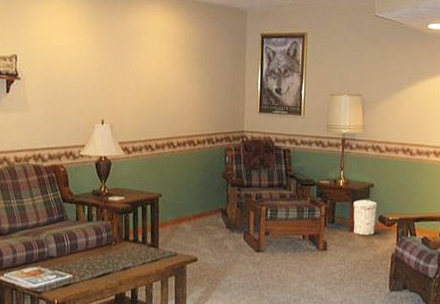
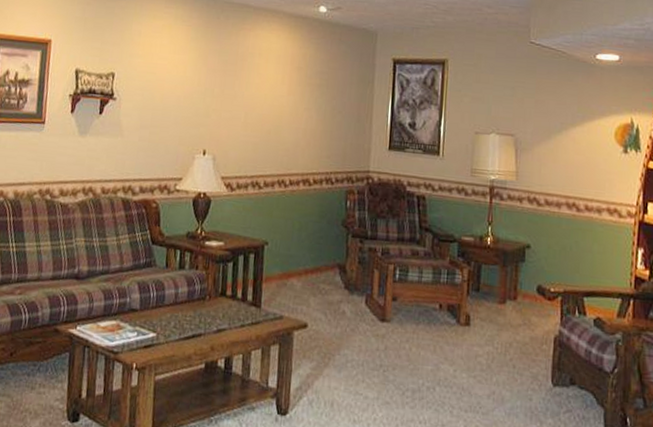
trash can: present [353,200,378,235] -> none [504,264,536,310]

